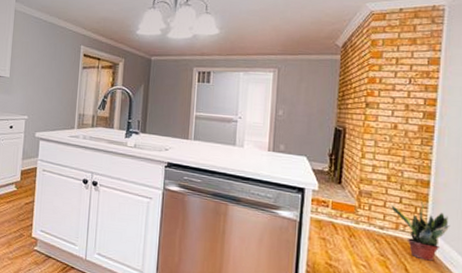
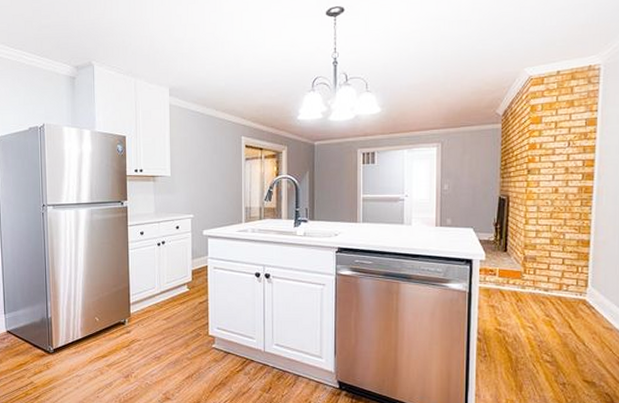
potted plant: present [391,201,451,261] -> none [554,260,610,316]

